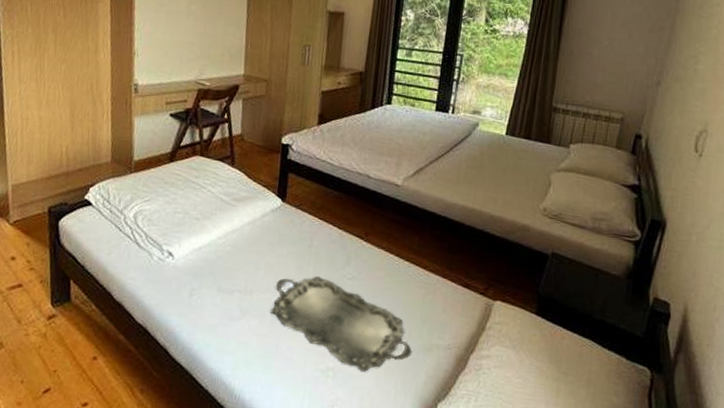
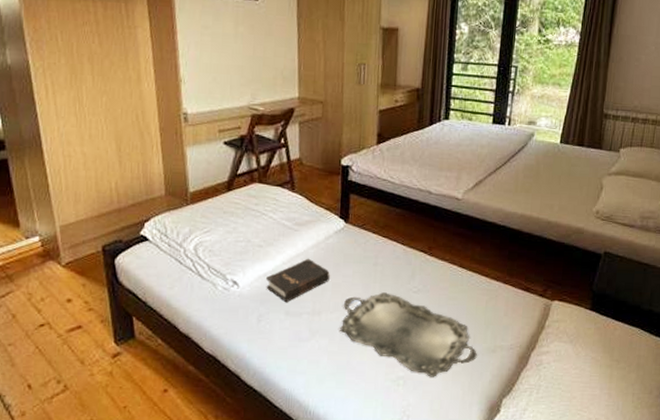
hardback book: none [200,234,264,279] -> present [266,258,330,303]

